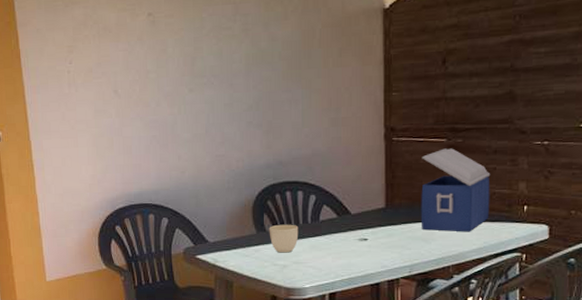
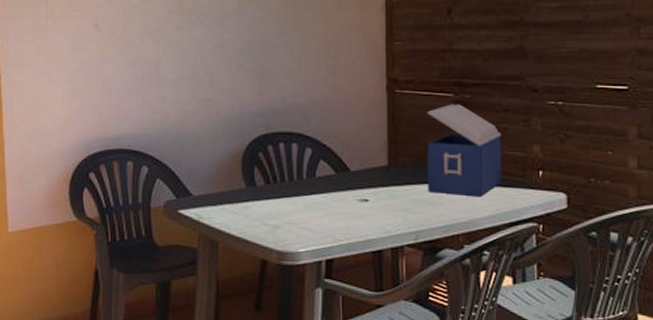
cup: present [269,224,299,253] -> none [260,179,293,212]

